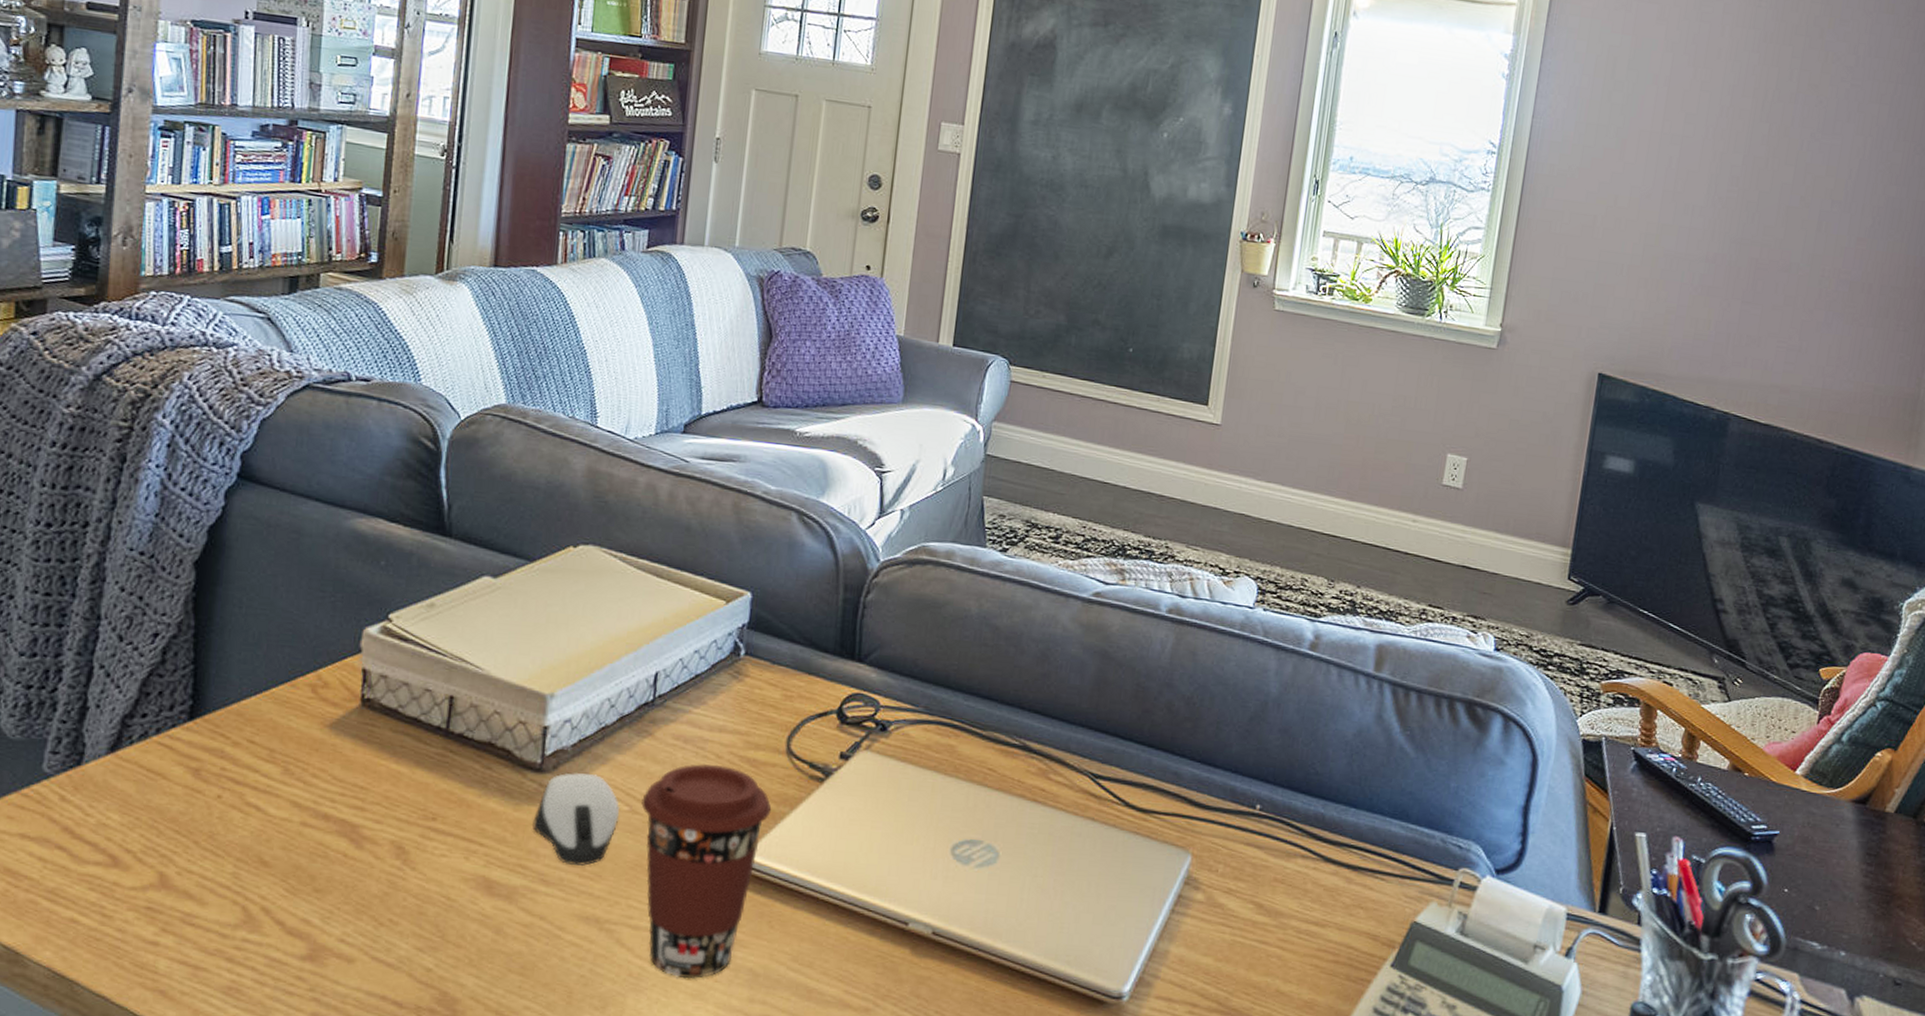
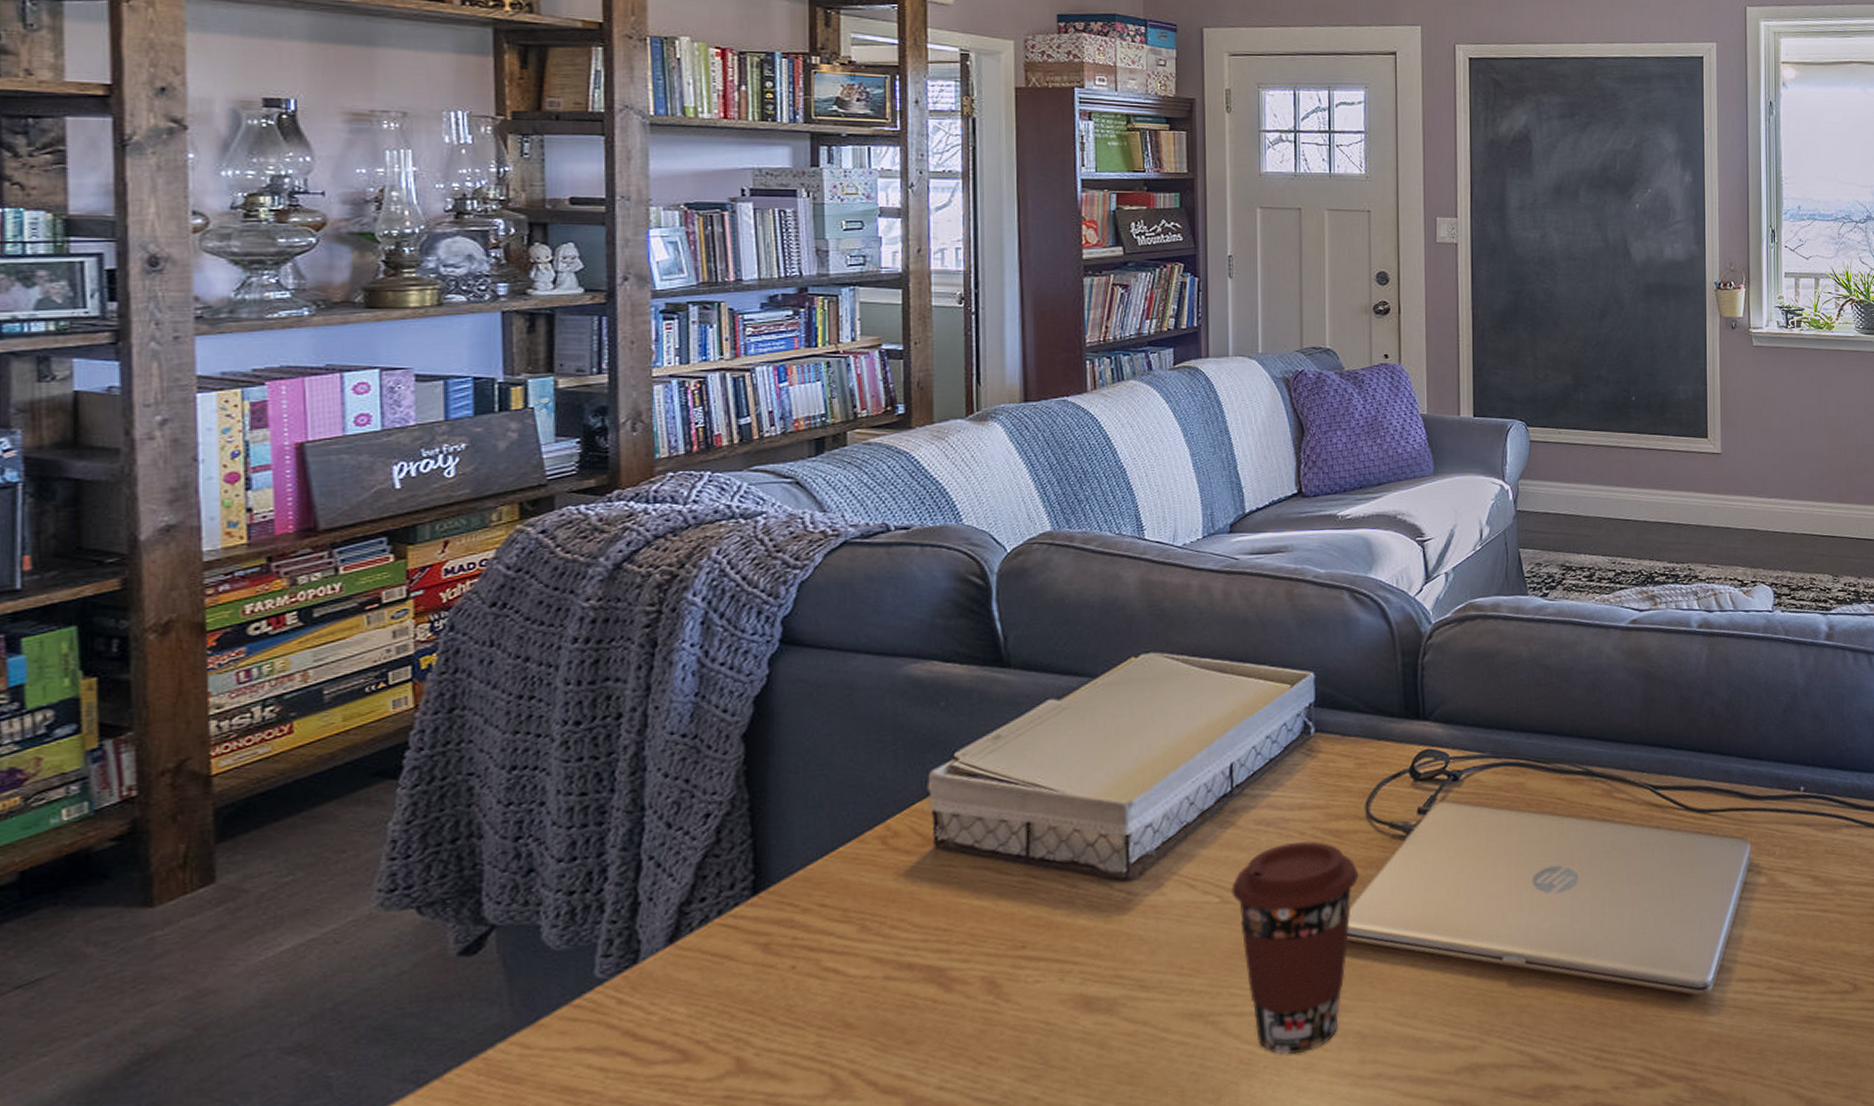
computer mouse: present [533,773,619,866] -> none [1125,873,1212,966]

